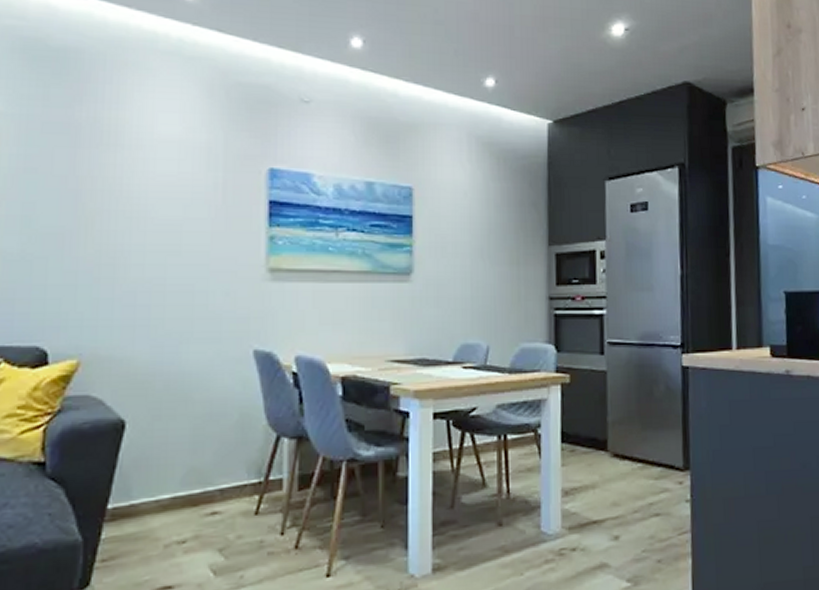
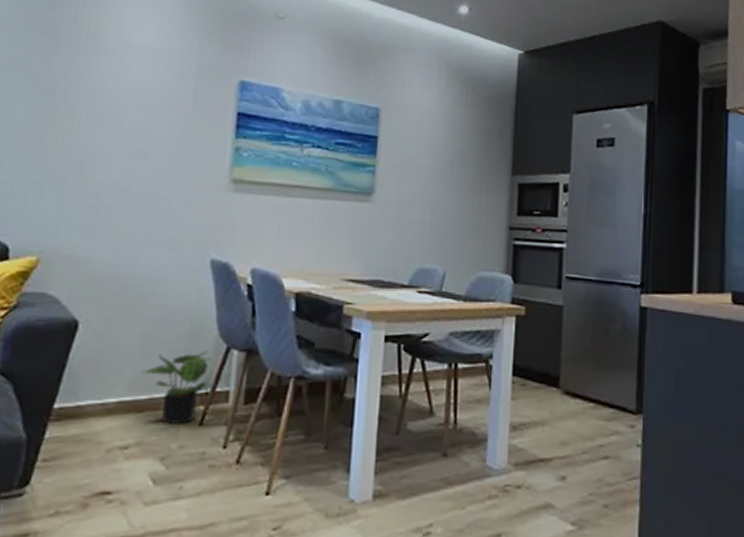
potted plant: none [193,440,262,517] -> present [142,350,211,426]

